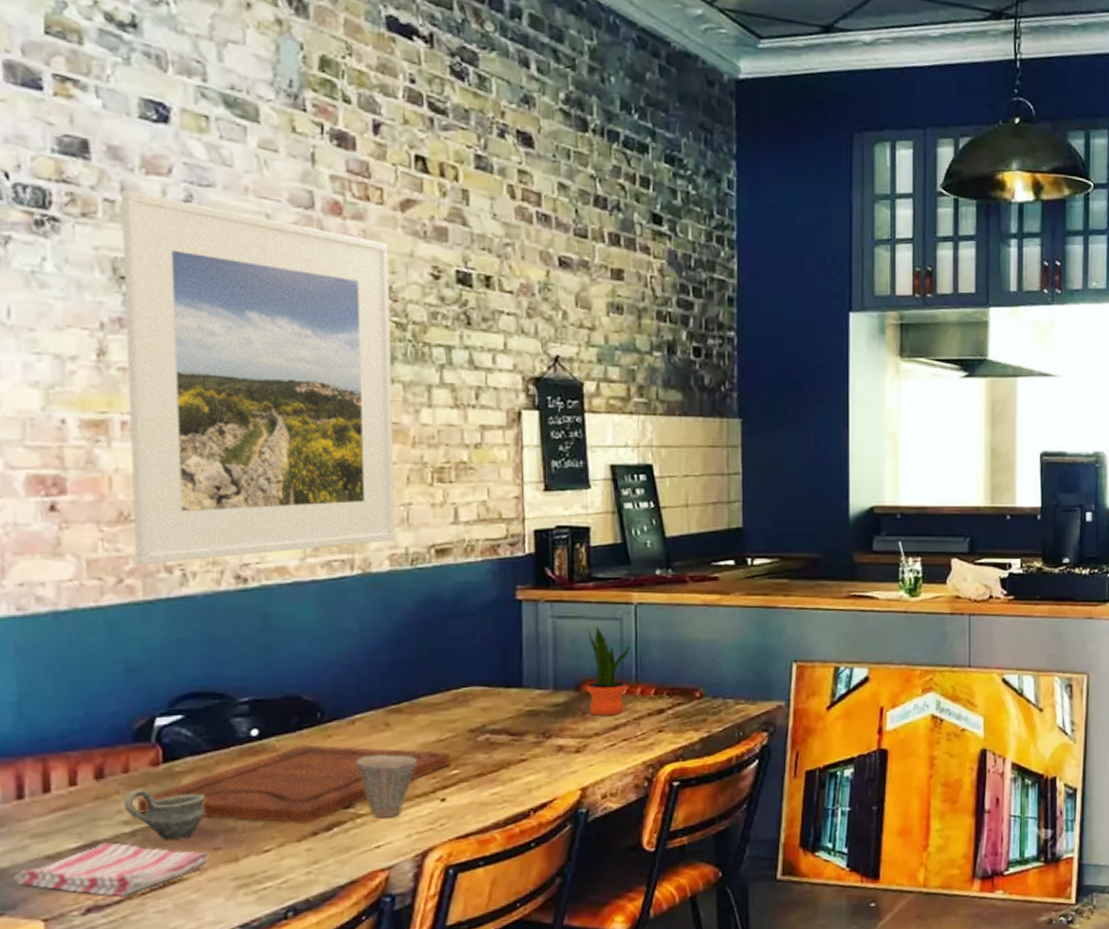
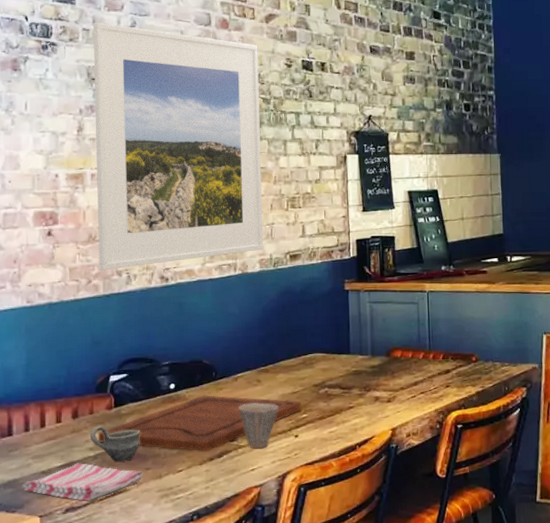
potted plant: present [586,628,630,716] -> none [394,310,425,375]

